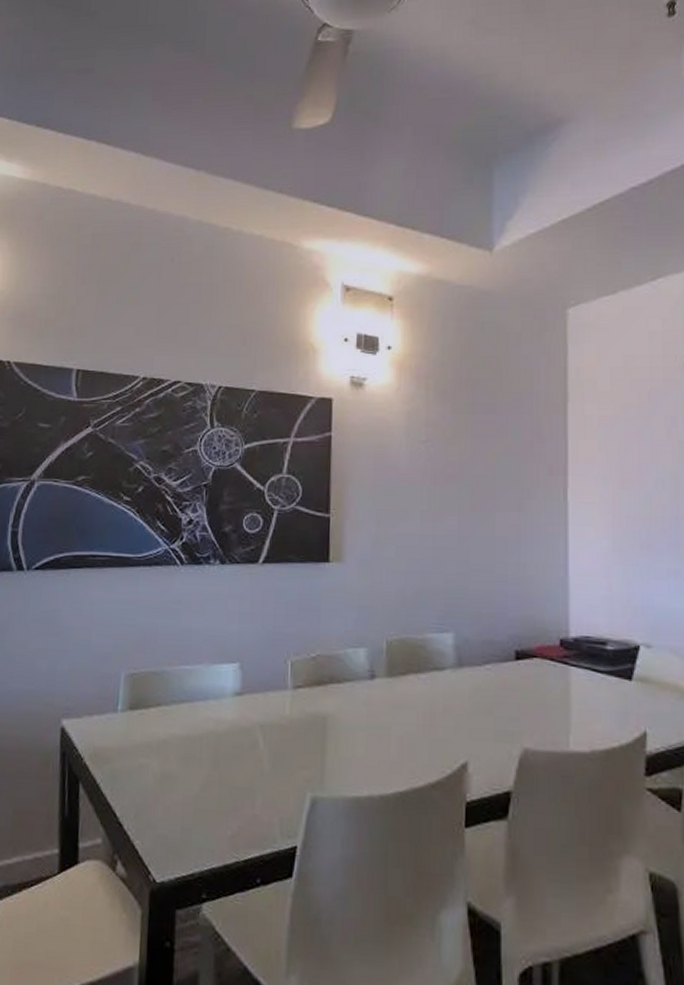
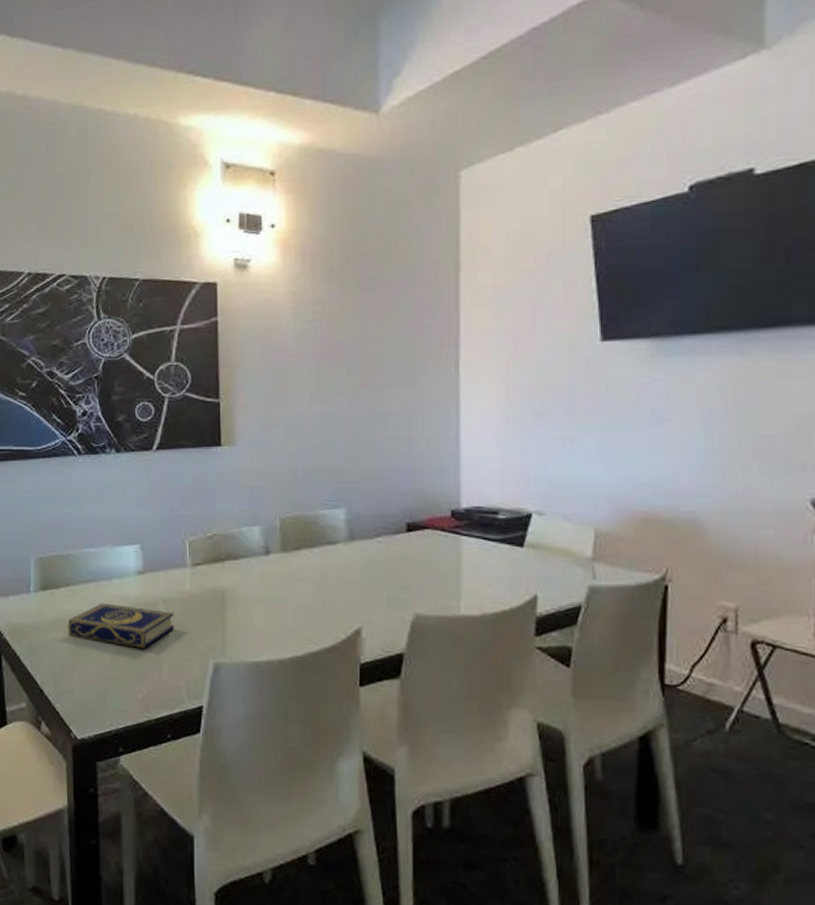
book: none [155,726,271,779] -> present [67,603,174,648]

